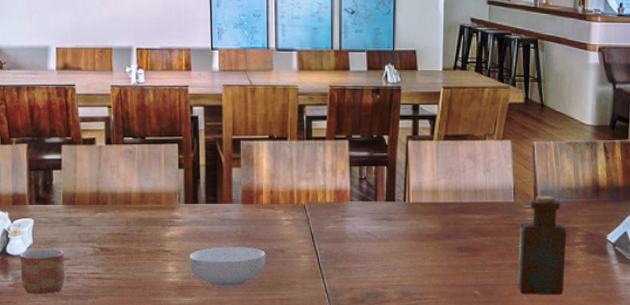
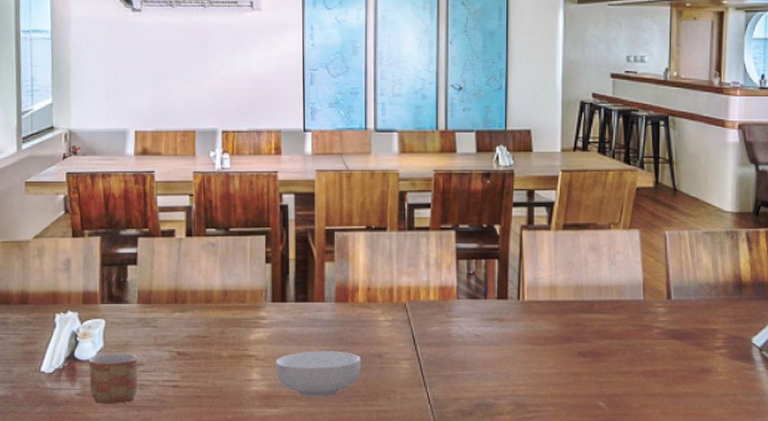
bottle: present [517,196,567,296] -> none [649,293,705,408]

